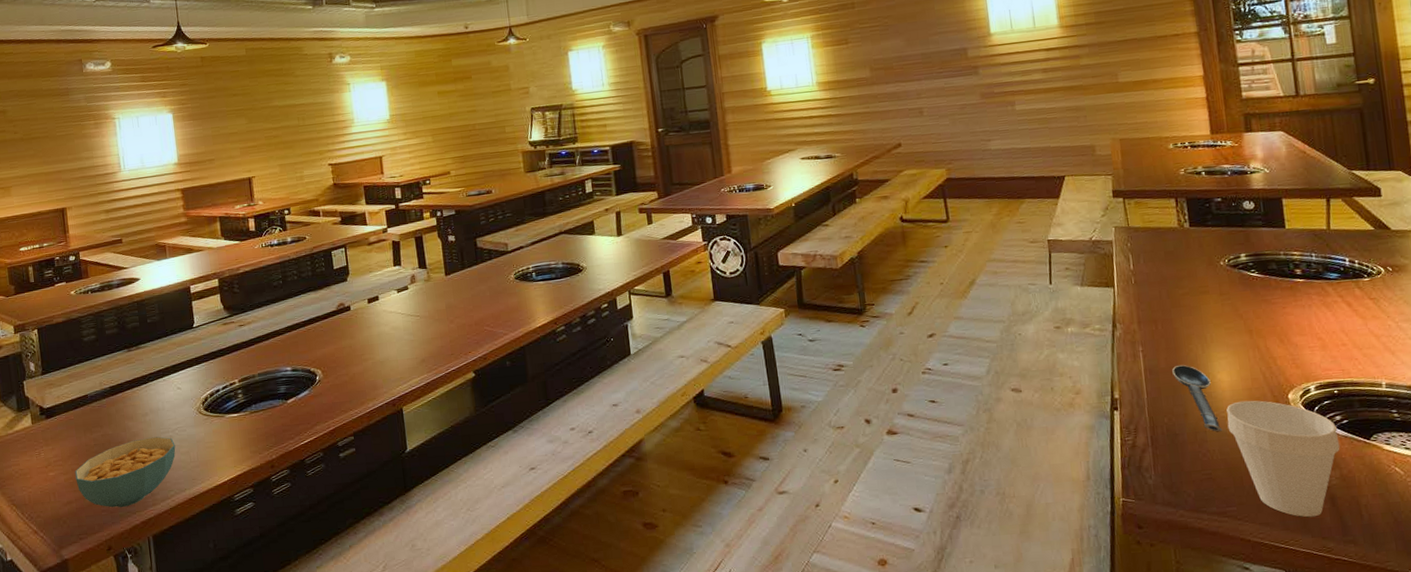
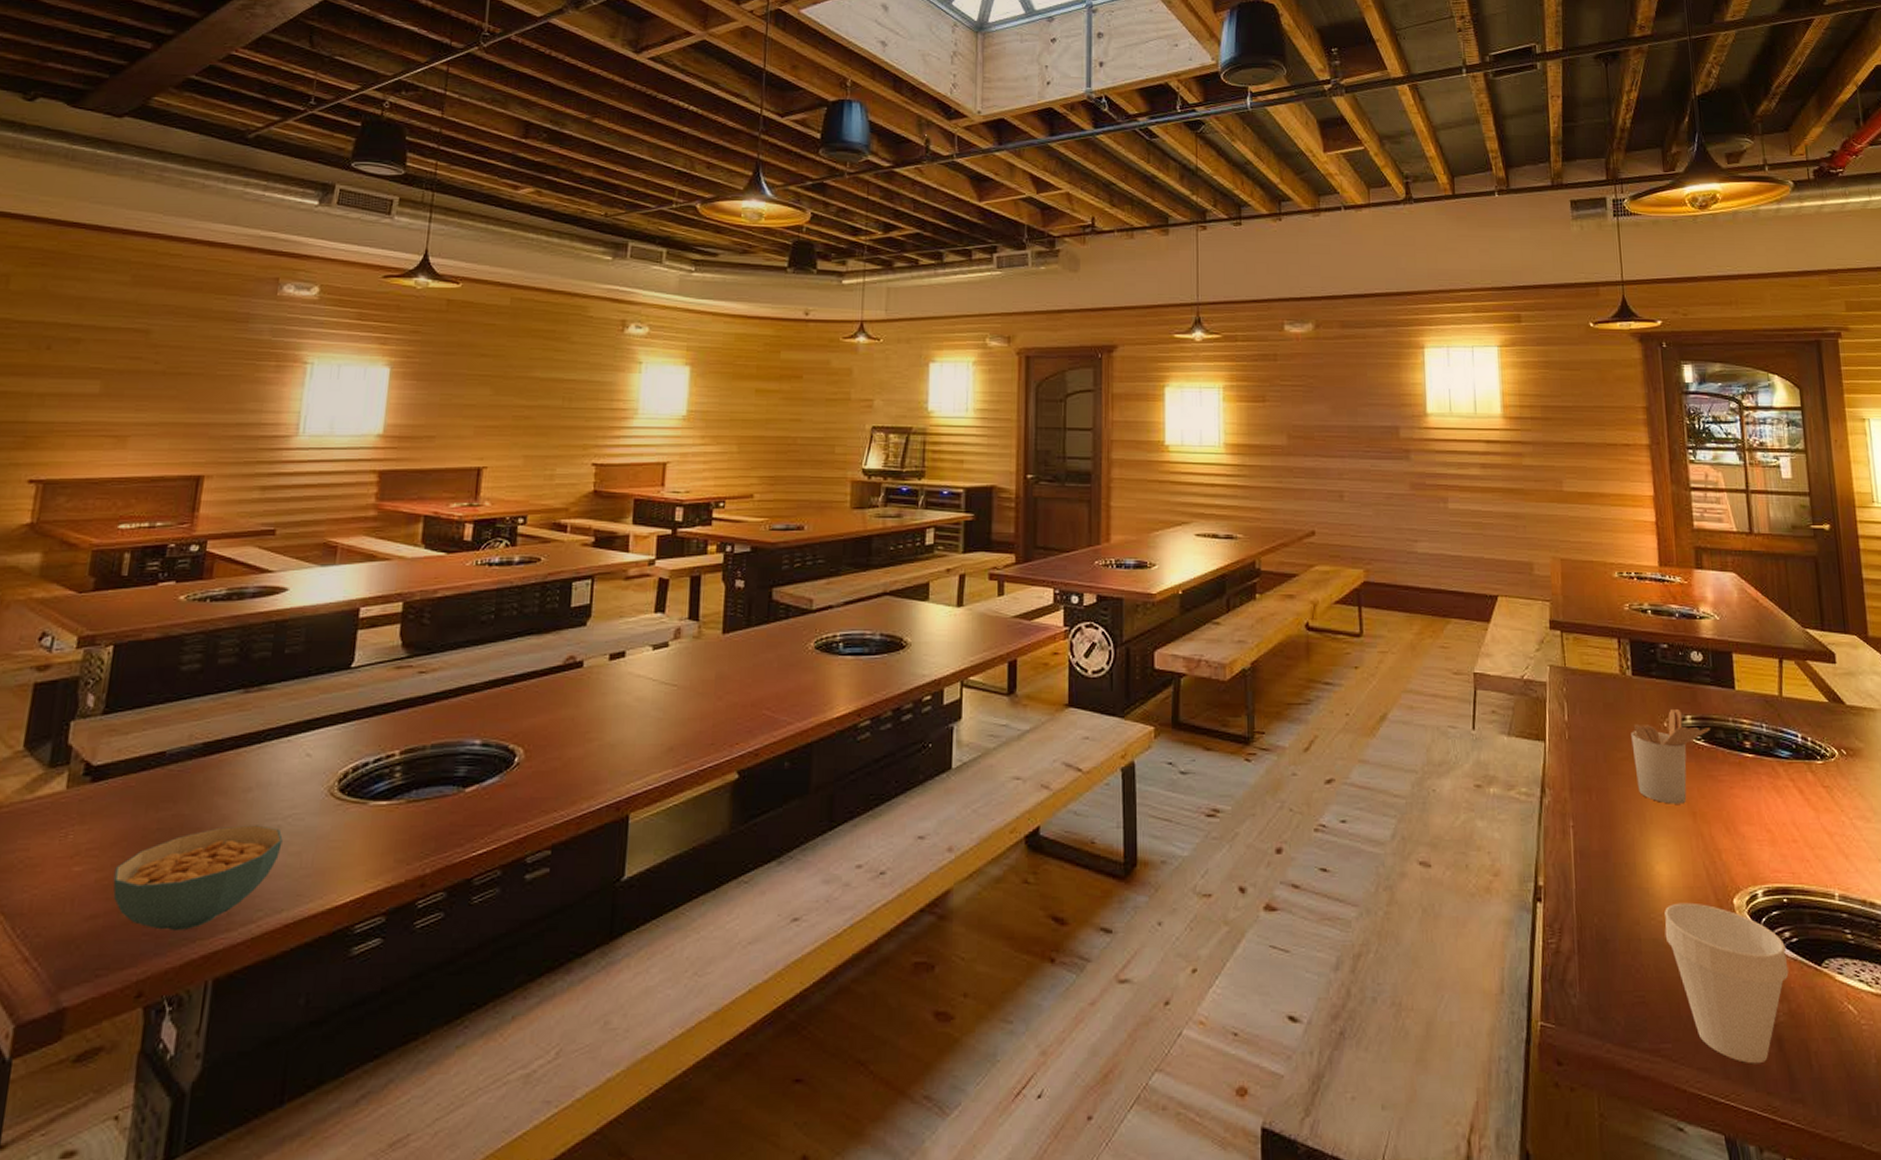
spoon: present [1172,364,1223,432] -> none [1606,848,1660,941]
utensil holder: none [1190,249,1263,326] -> present [1631,708,1710,804]

